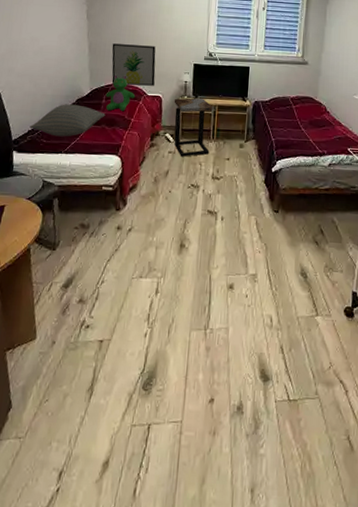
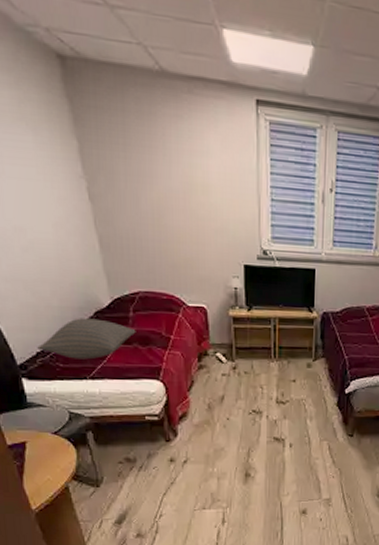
teddy bear: present [105,74,136,111] -> none [132,279,173,327]
wall art: present [111,43,156,86] -> none [131,236,195,294]
side table: present [174,97,213,157] -> none [222,308,272,380]

